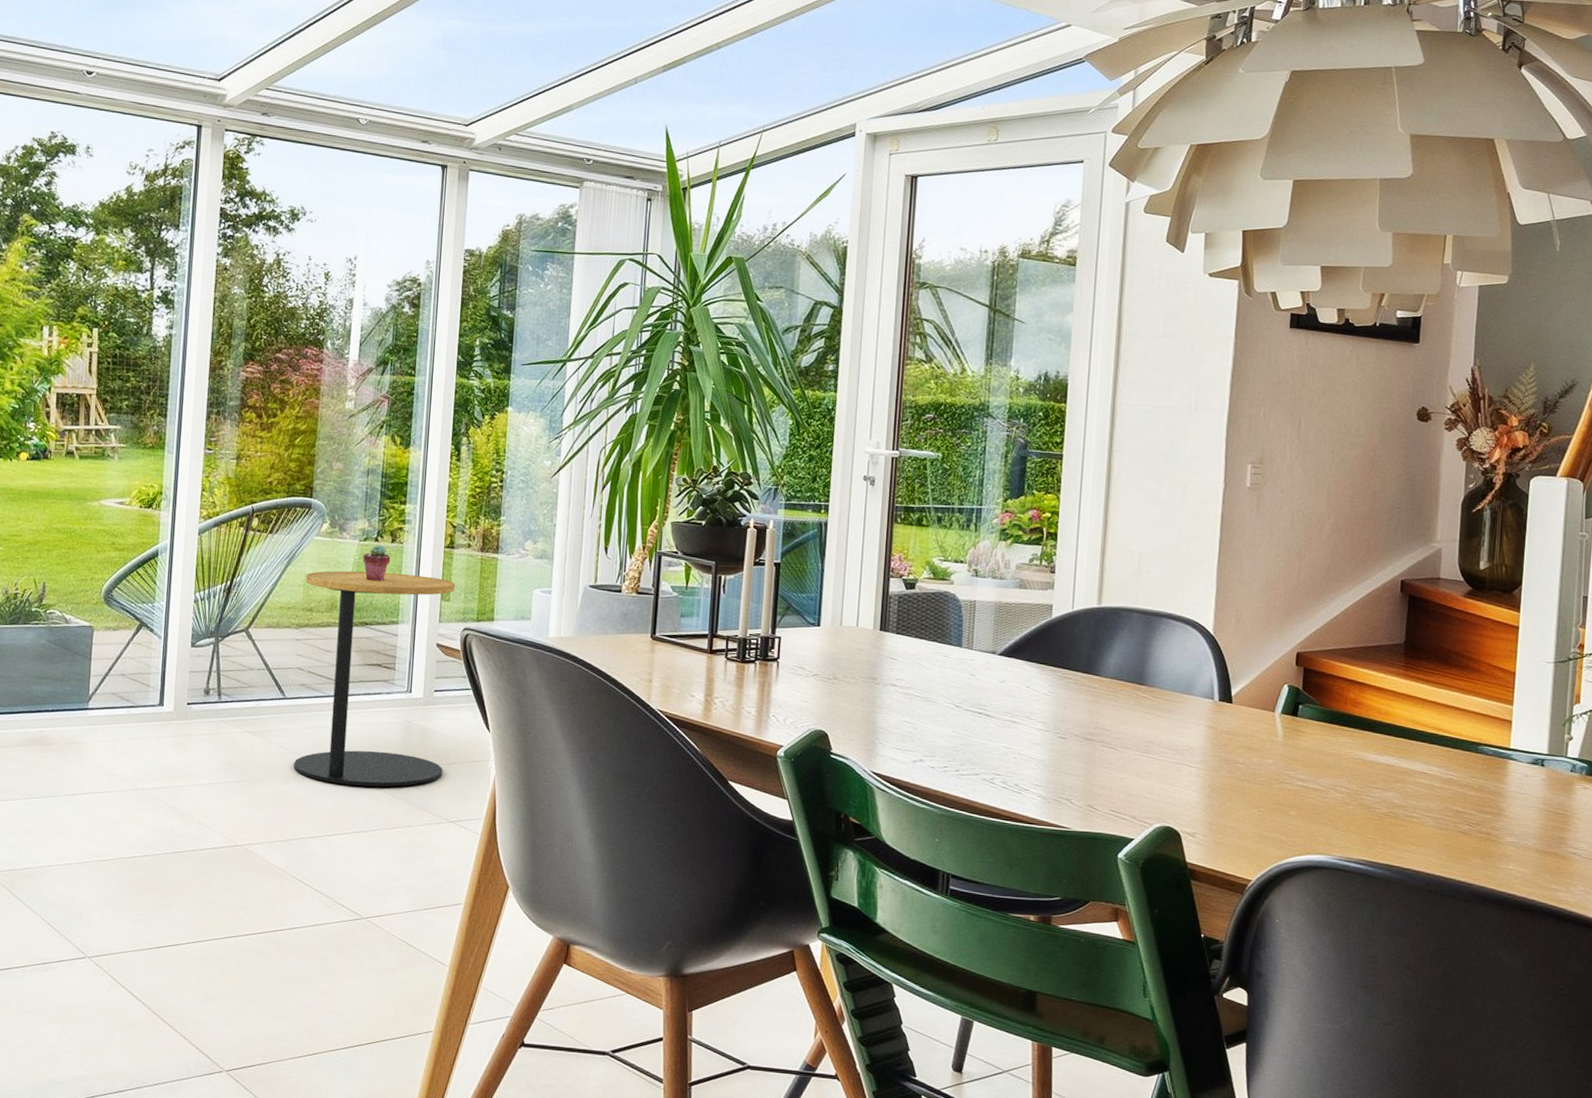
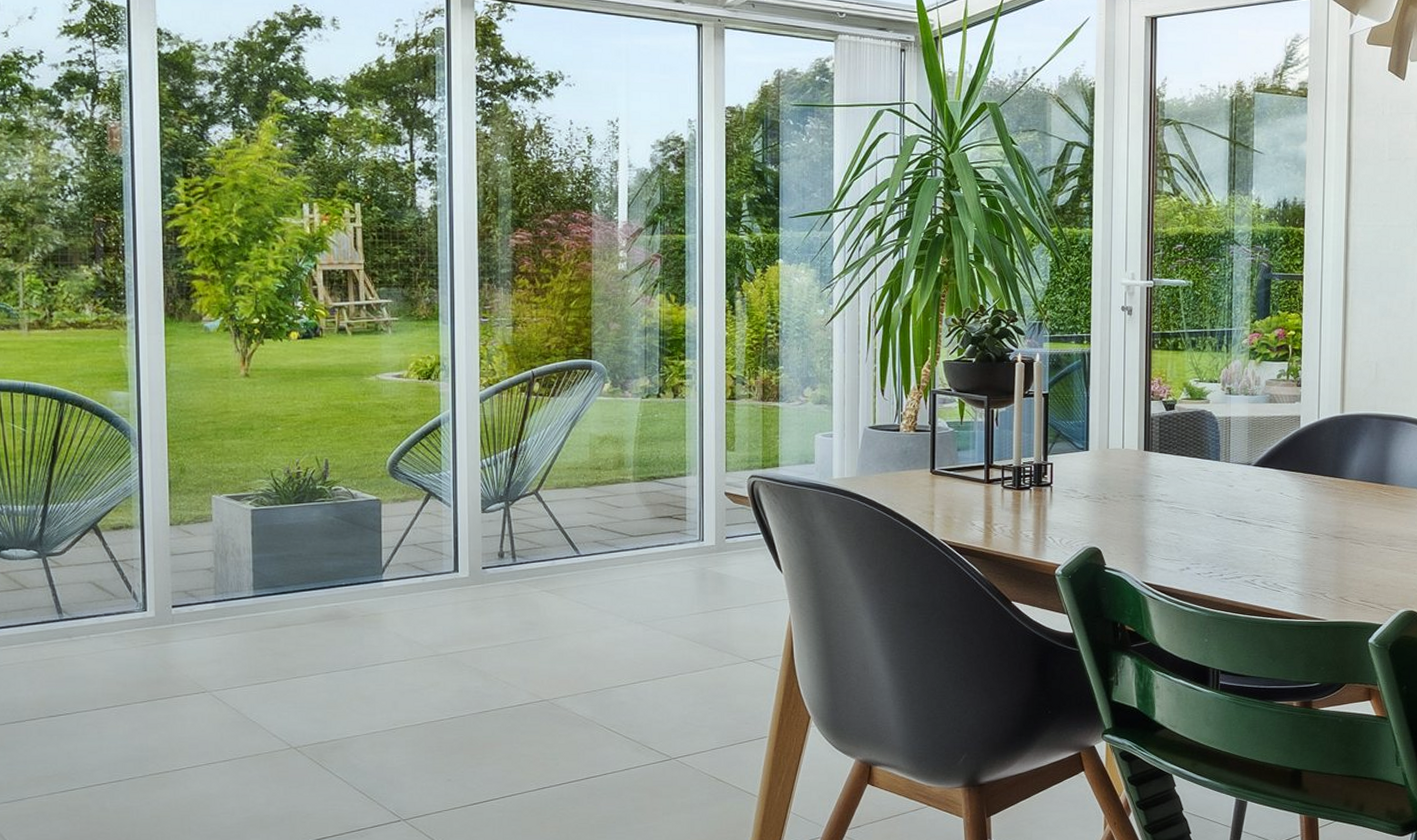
side table: present [294,570,456,787] -> none [591,427,740,634]
potted succulent: present [363,544,391,582] -> none [647,400,674,436]

